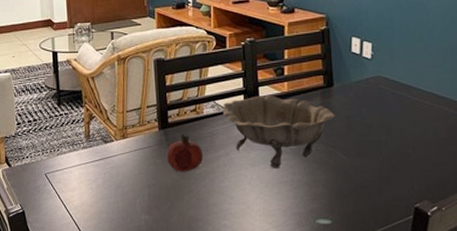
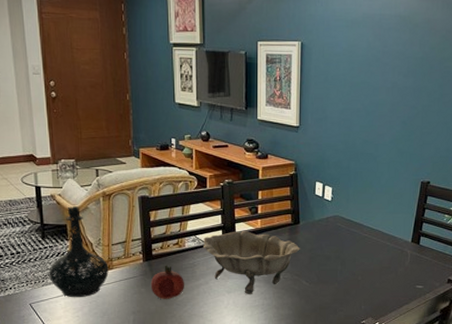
bottle: none [64,71,123,169] -> present [49,206,109,298]

